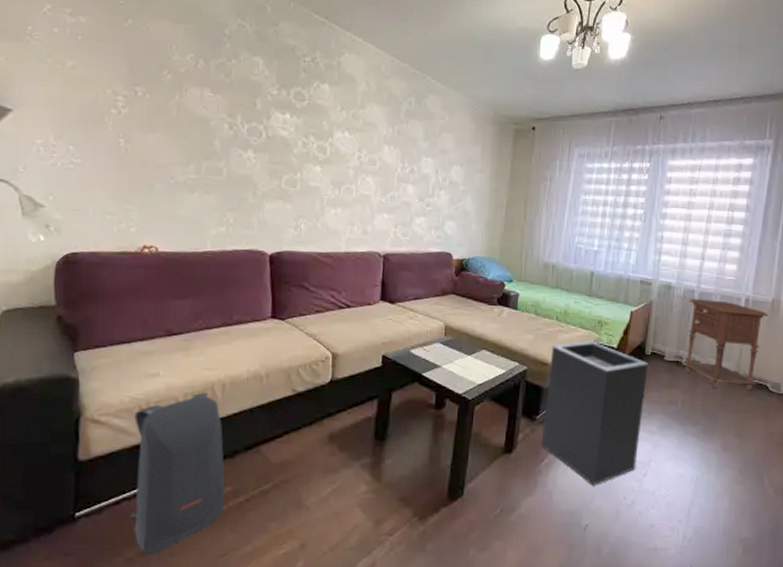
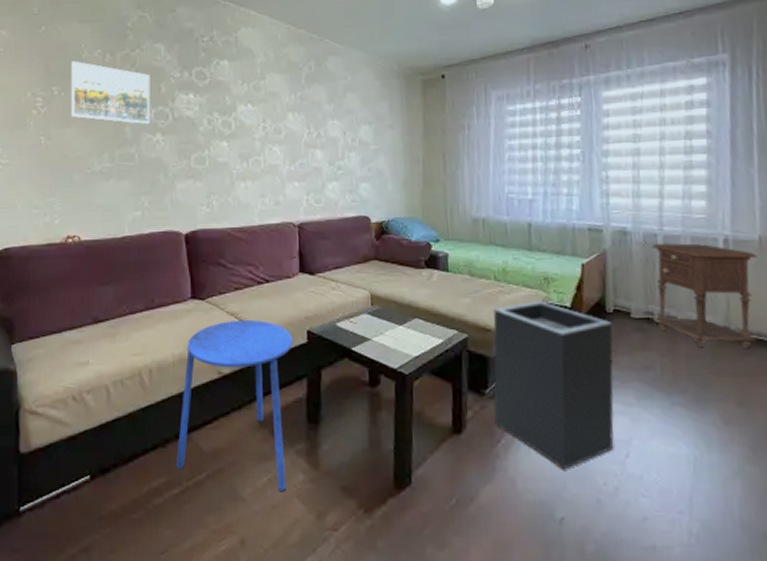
backpack: present [129,392,226,555] -> none [69,378,160,552]
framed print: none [155,61,246,139] -> present [70,60,151,124]
side table: none [242,342,368,501] -> present [176,320,293,492]

